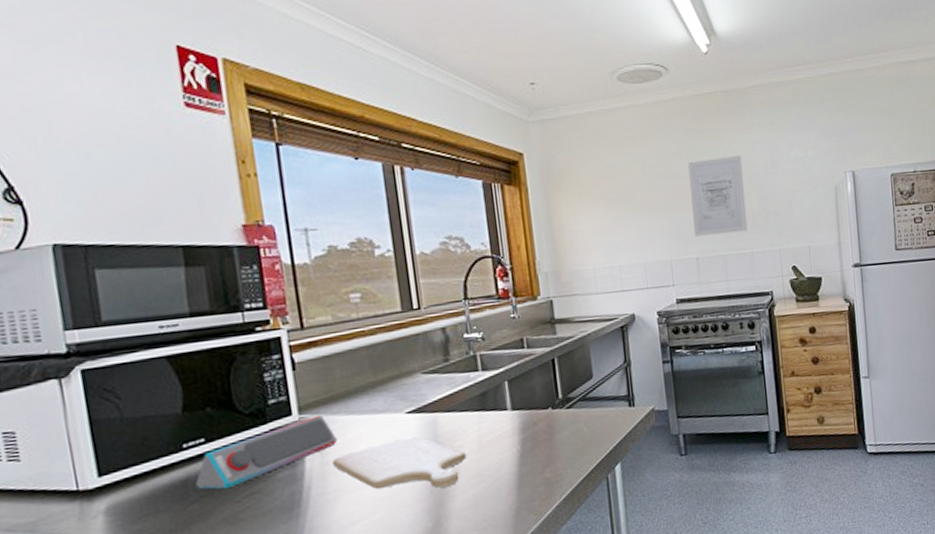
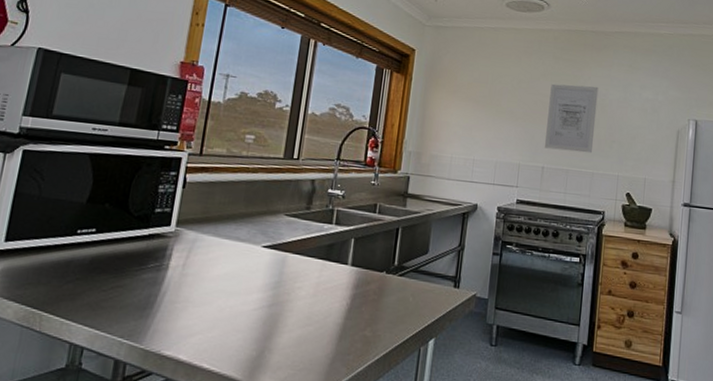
speaker: present [195,414,337,489] -> none [76,230,200,276]
chopping board: present [332,436,467,489] -> none [189,268,303,322]

